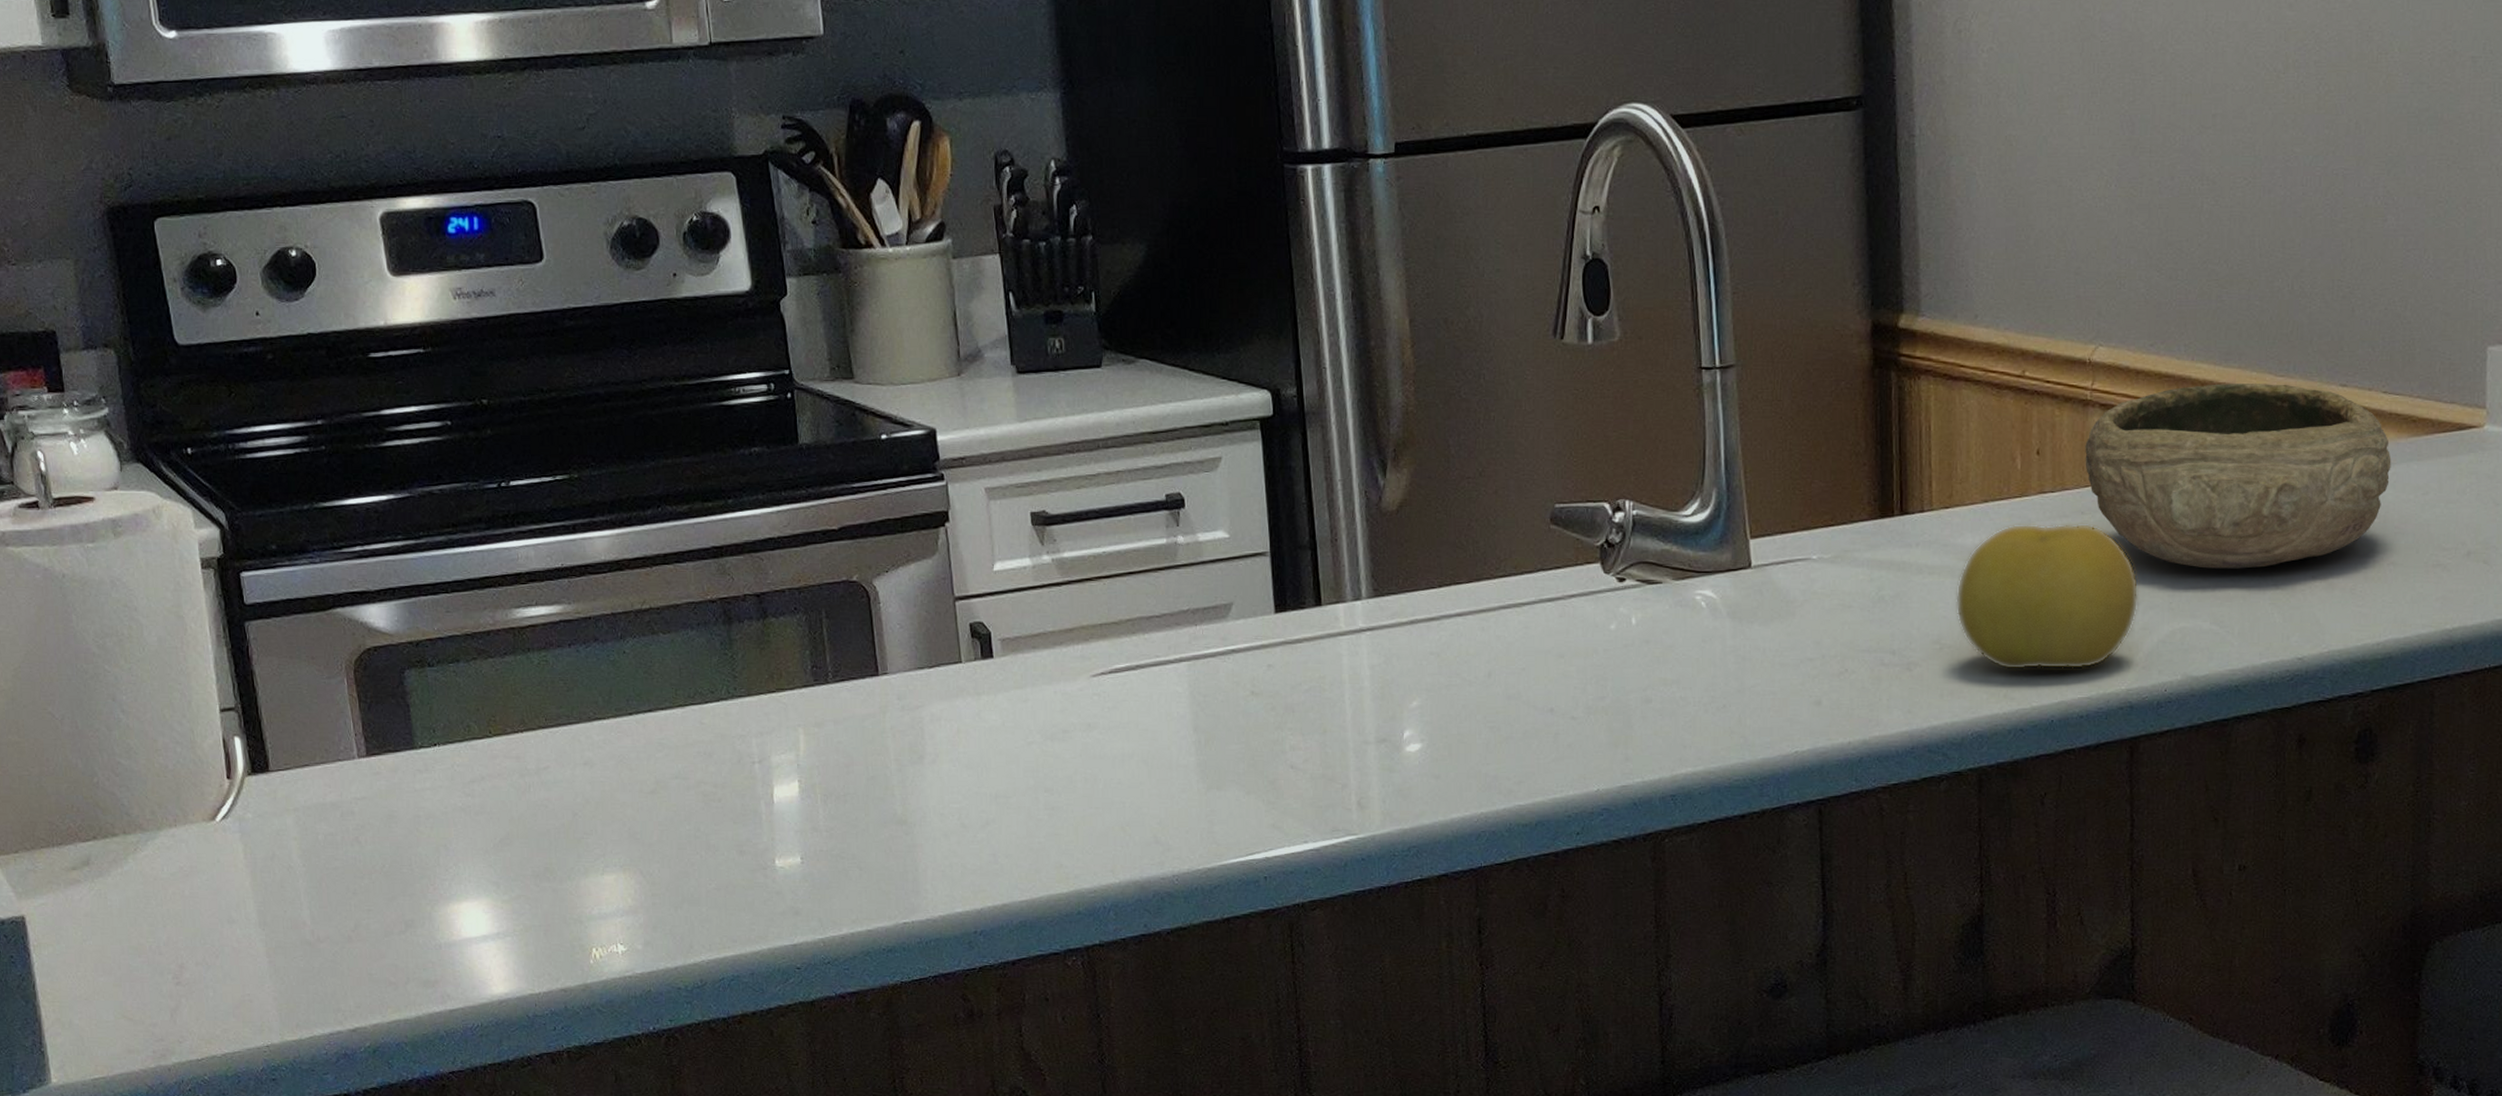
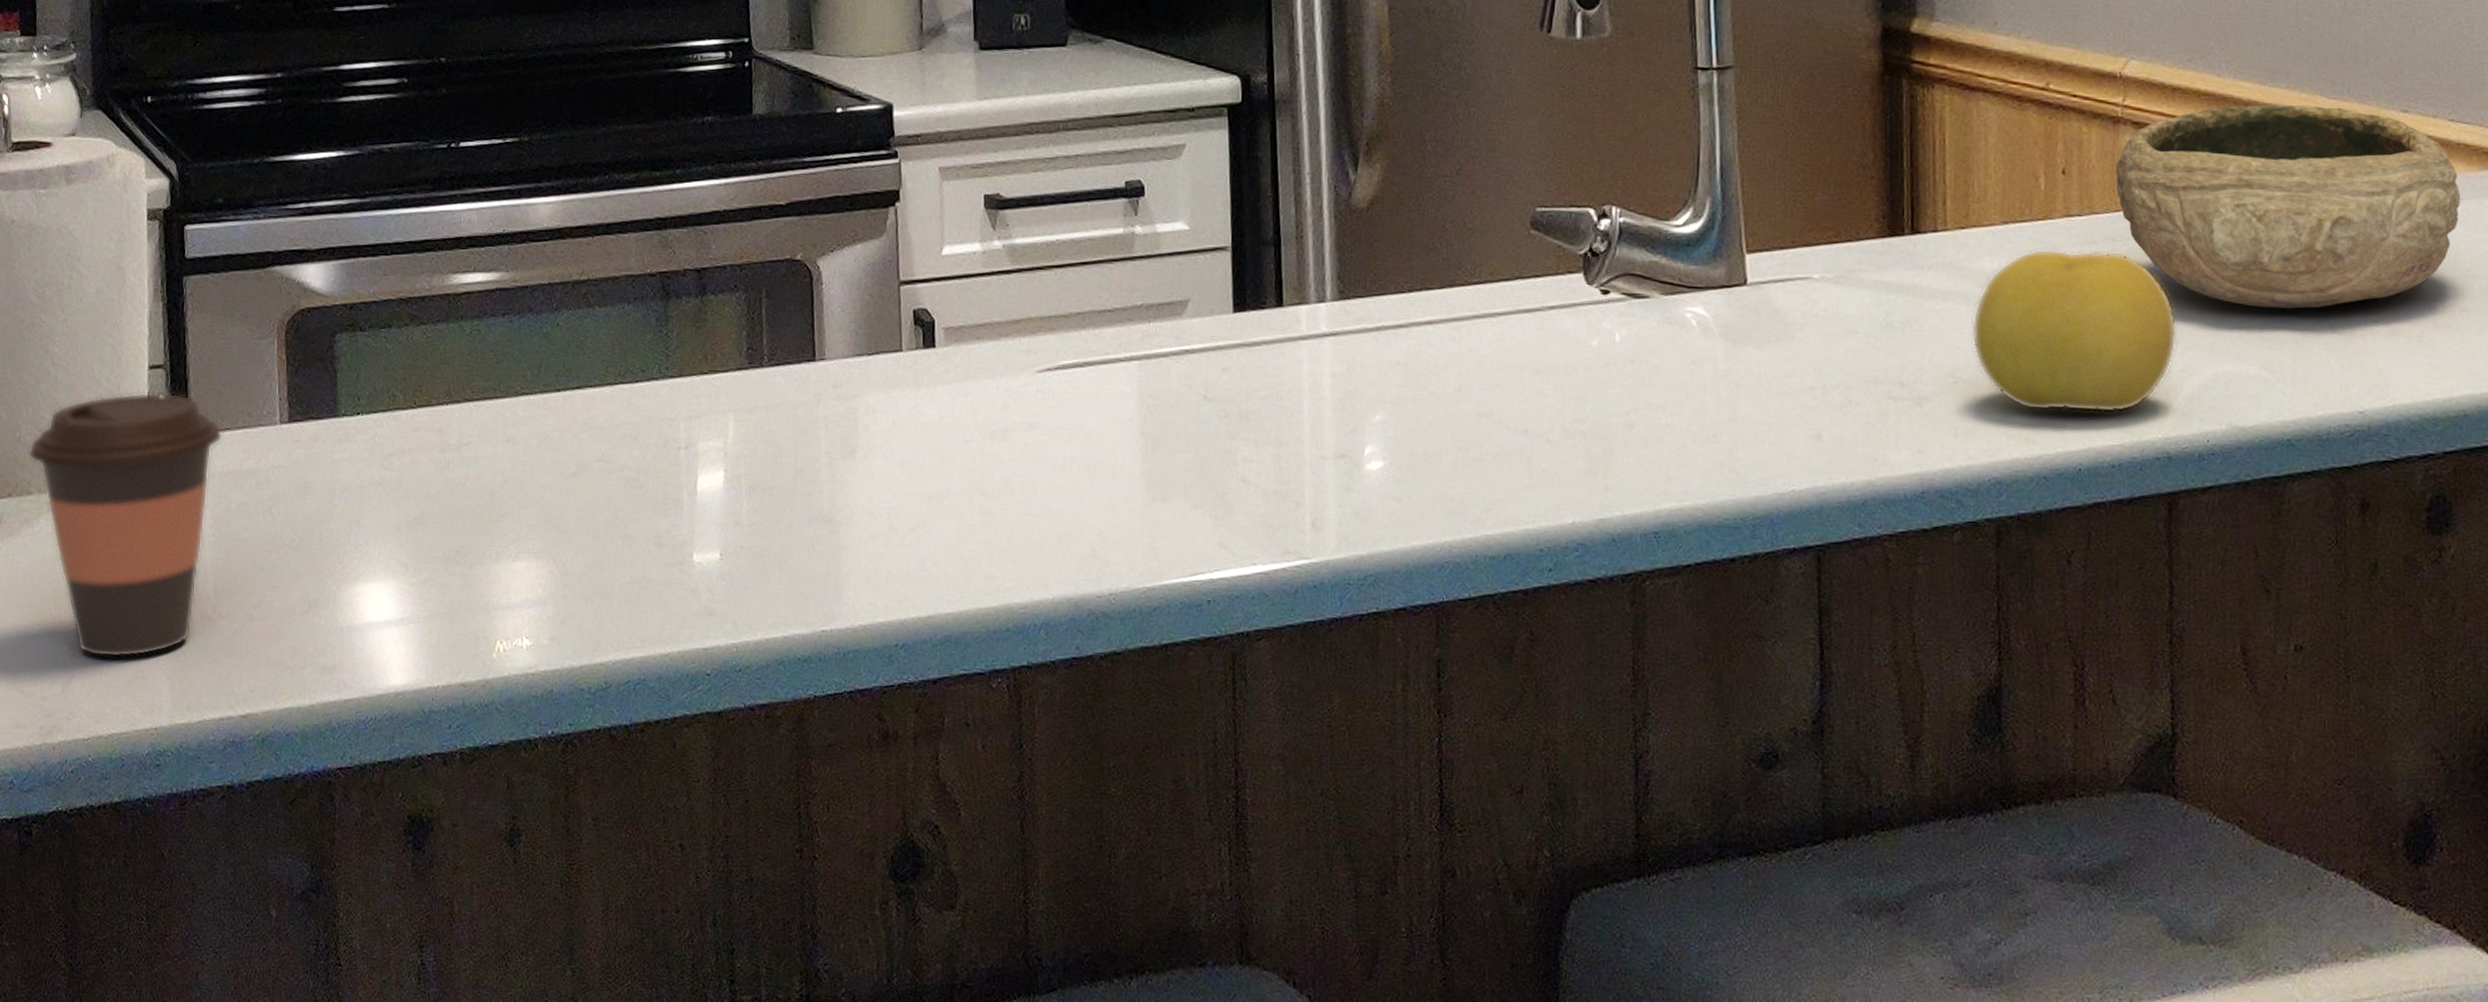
coffee cup: none [108,733,303,984] -> present [28,392,223,658]

